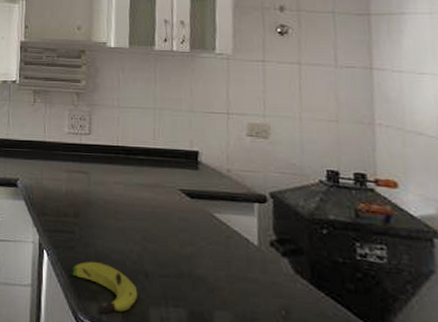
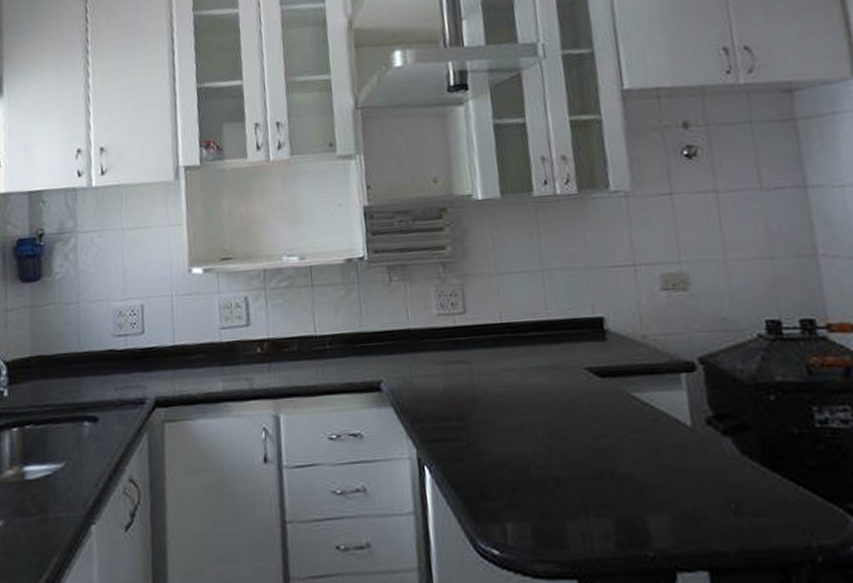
banana: present [69,262,138,314] -> none [460,473,550,537]

